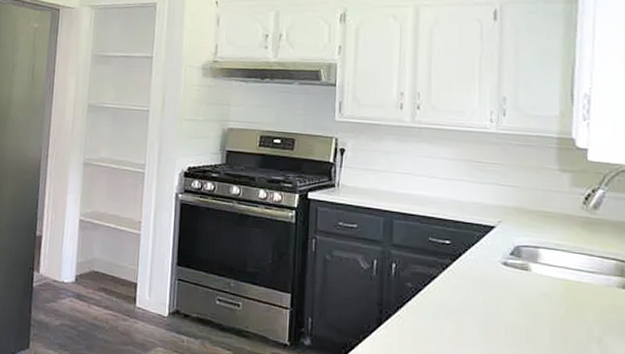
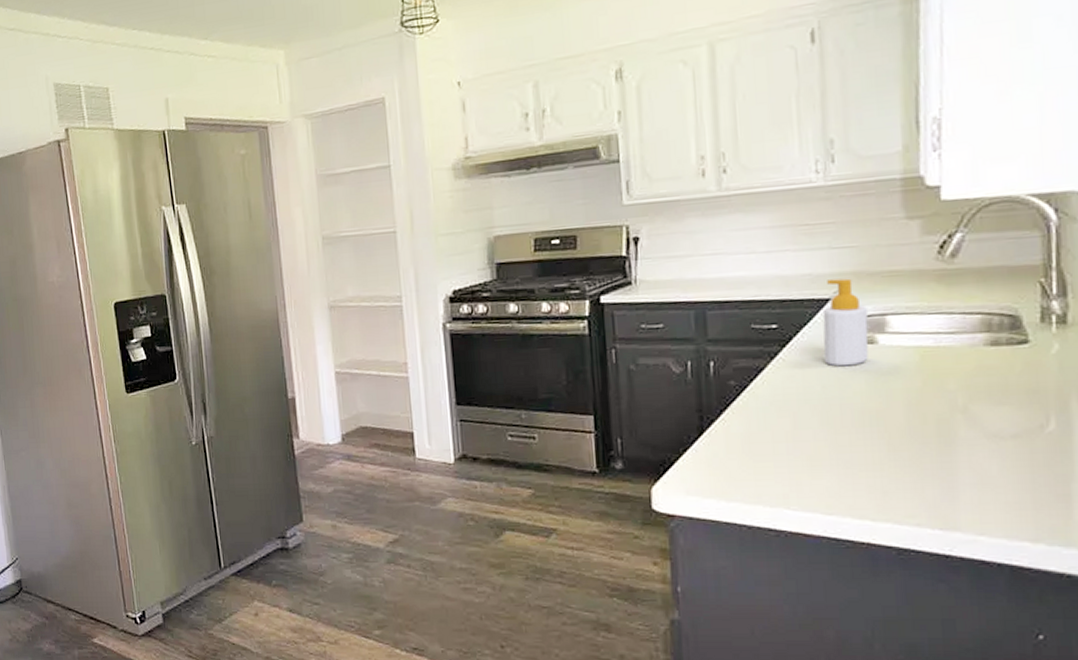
soap bottle: none [486,210,524,287] -> present [822,278,869,367]

